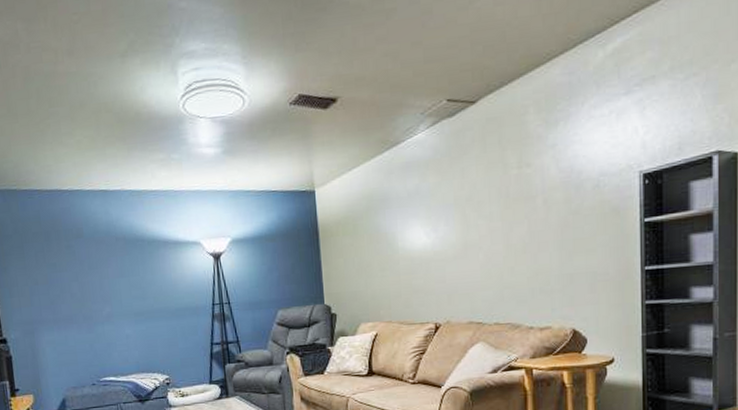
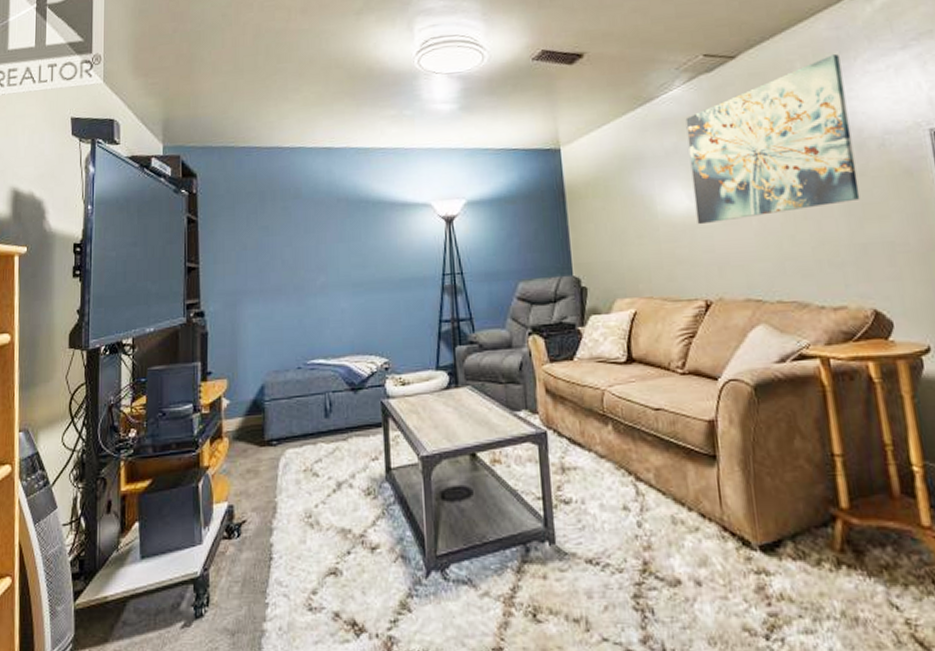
wall art: none [427,100,573,259] -> present [685,54,860,225]

